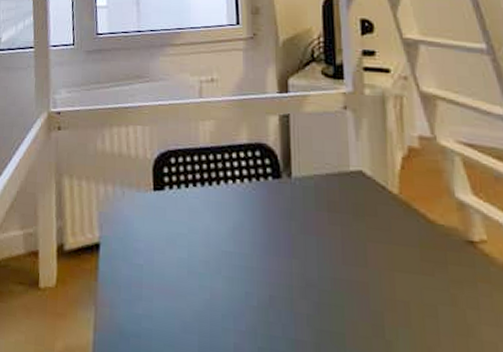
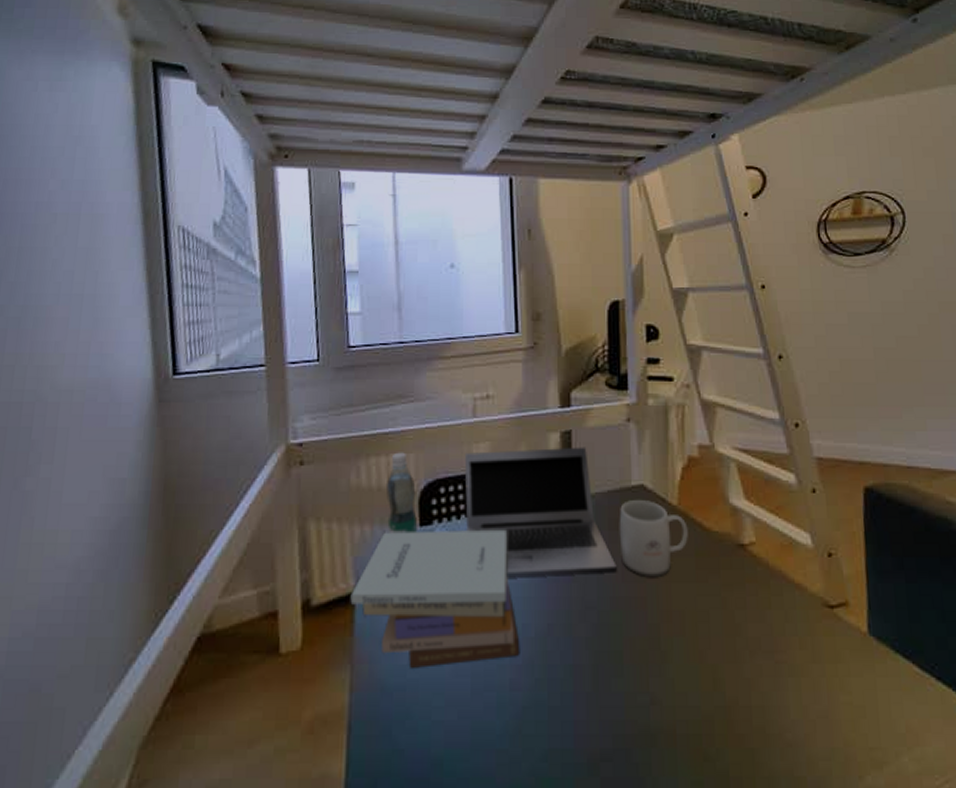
books: none [95,192,244,323] -> present [350,529,520,668]
bottle: none [125,124,152,197] -> present [385,452,418,534]
laptop: none [192,128,337,255] -> present [464,447,617,578]
mug: none [338,184,411,264] -> present [619,499,688,577]

